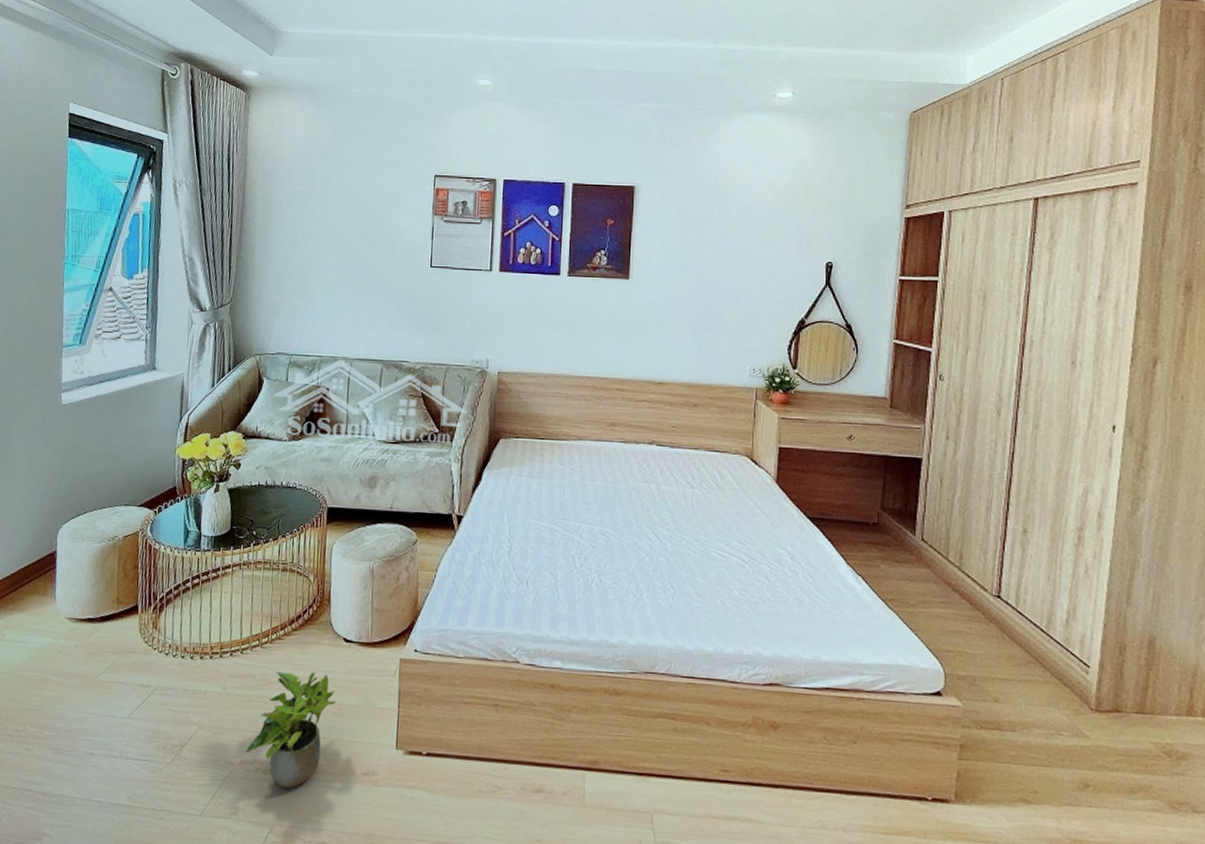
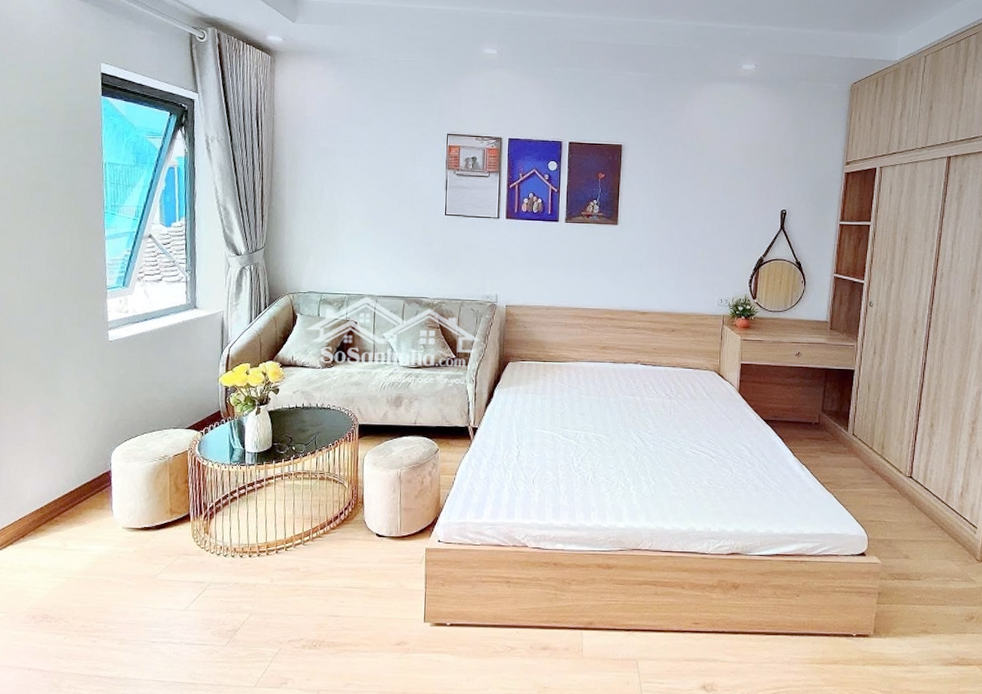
potted plant: present [246,671,336,788] -> none [293,563,371,660]

